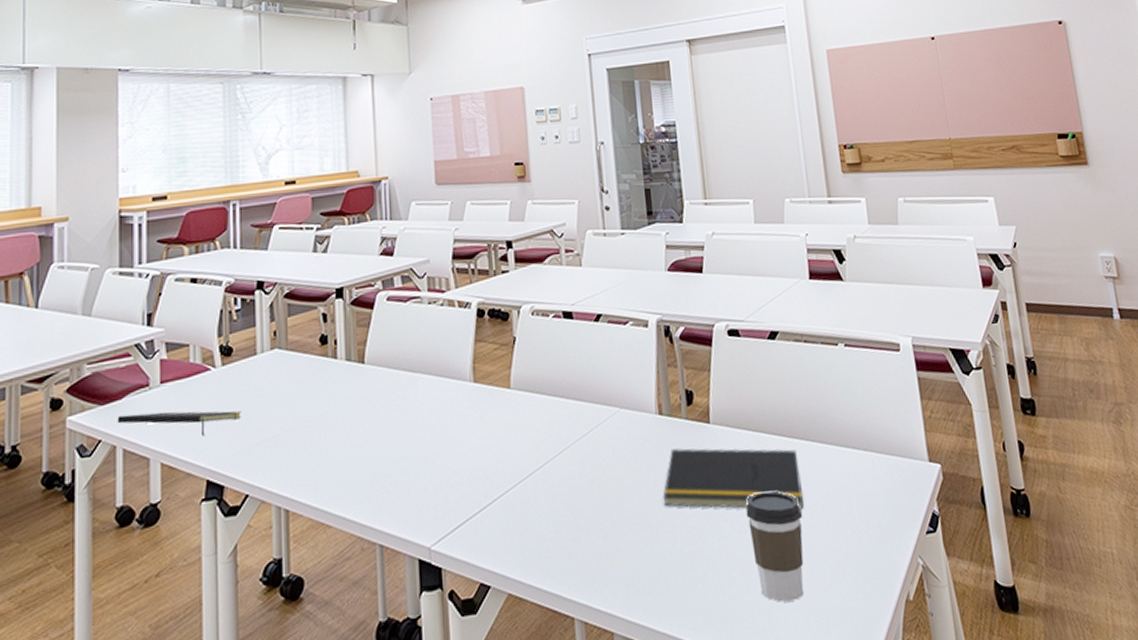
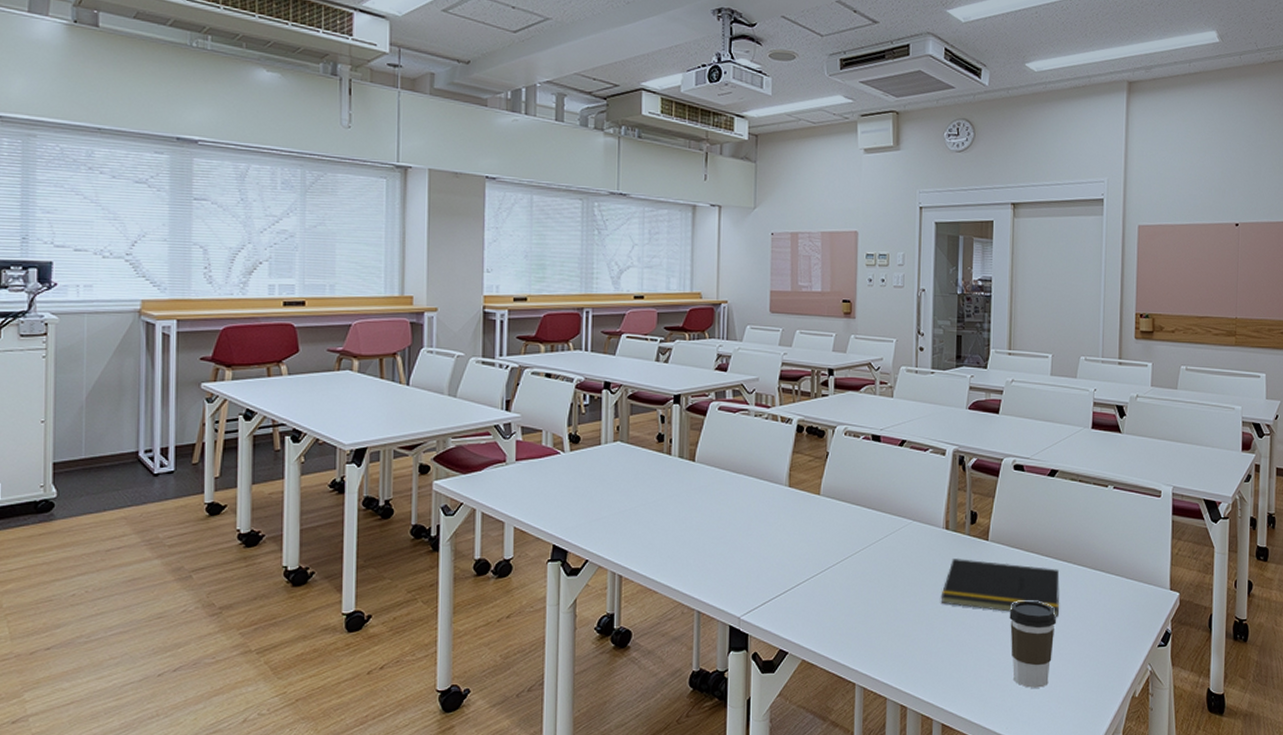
notepad: present [117,410,241,436] -> none [477,484,585,508]

